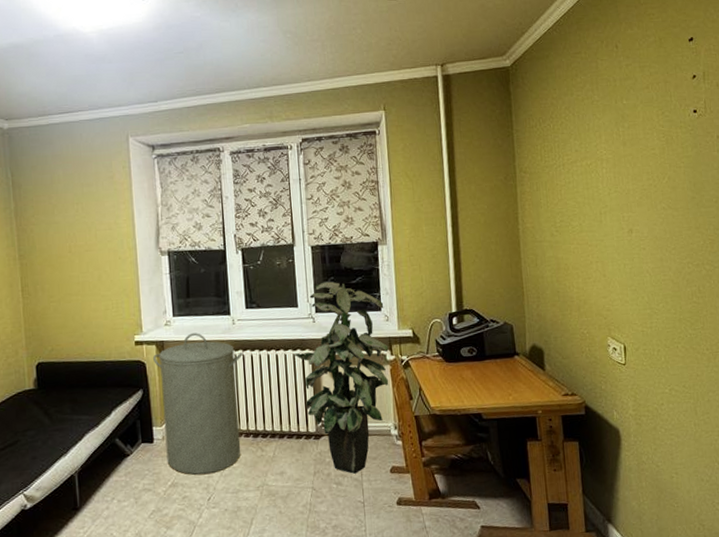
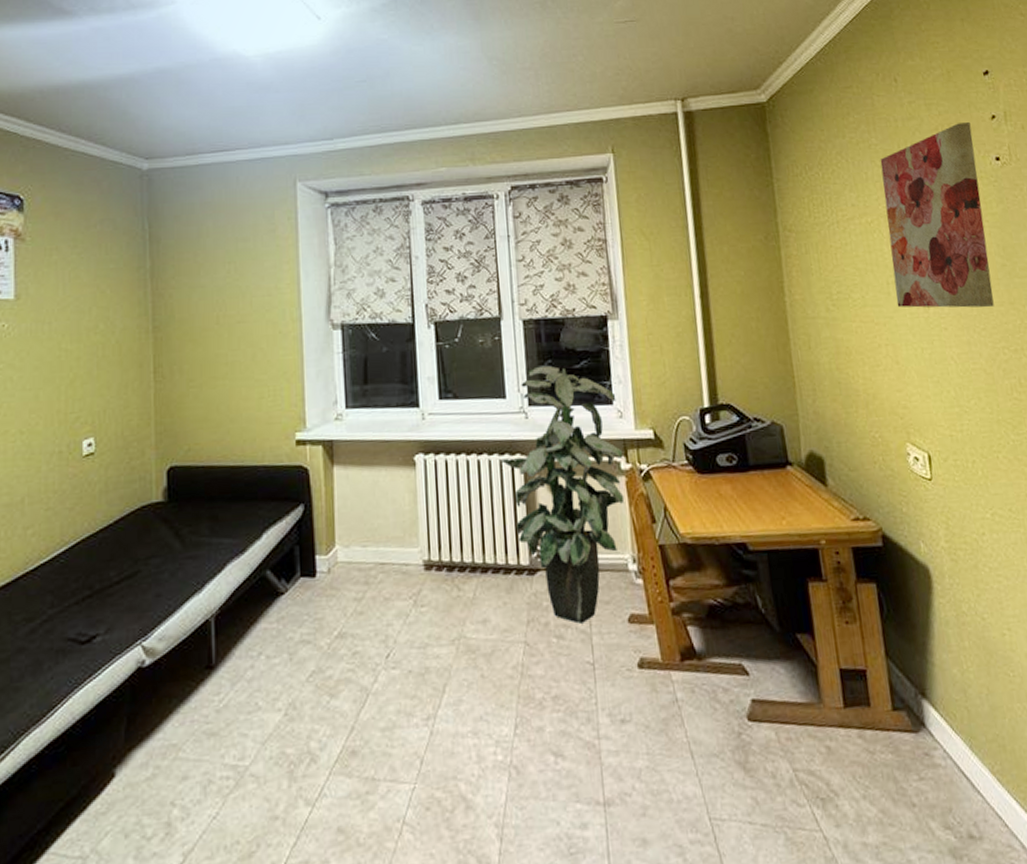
laundry hamper: present [153,333,243,475] -> none [319,430,434,622]
wall art: none [600,81,683,233] -> present [880,122,994,308]

